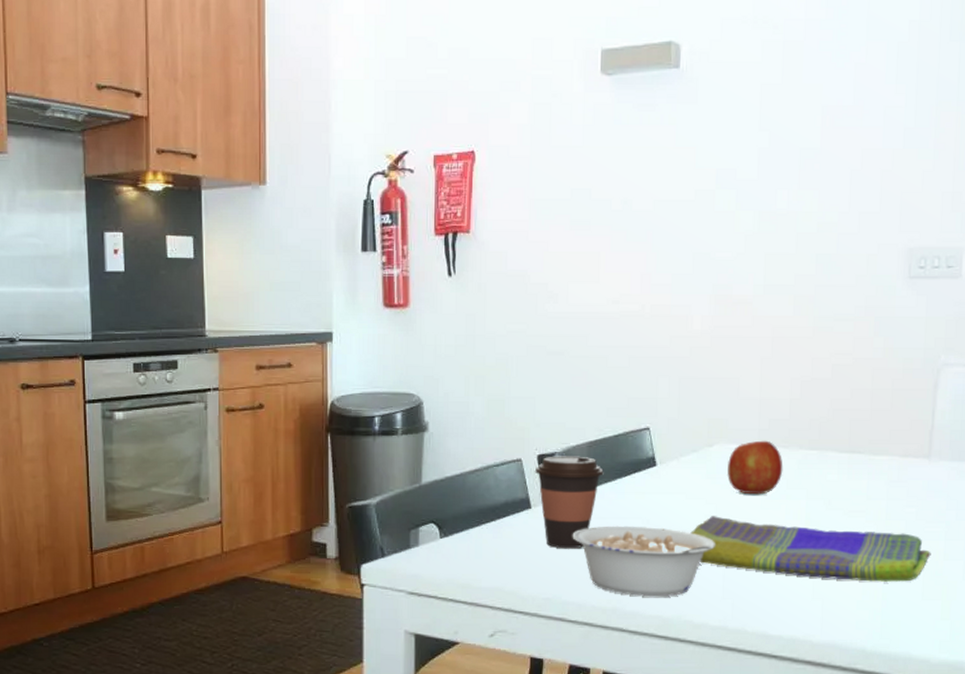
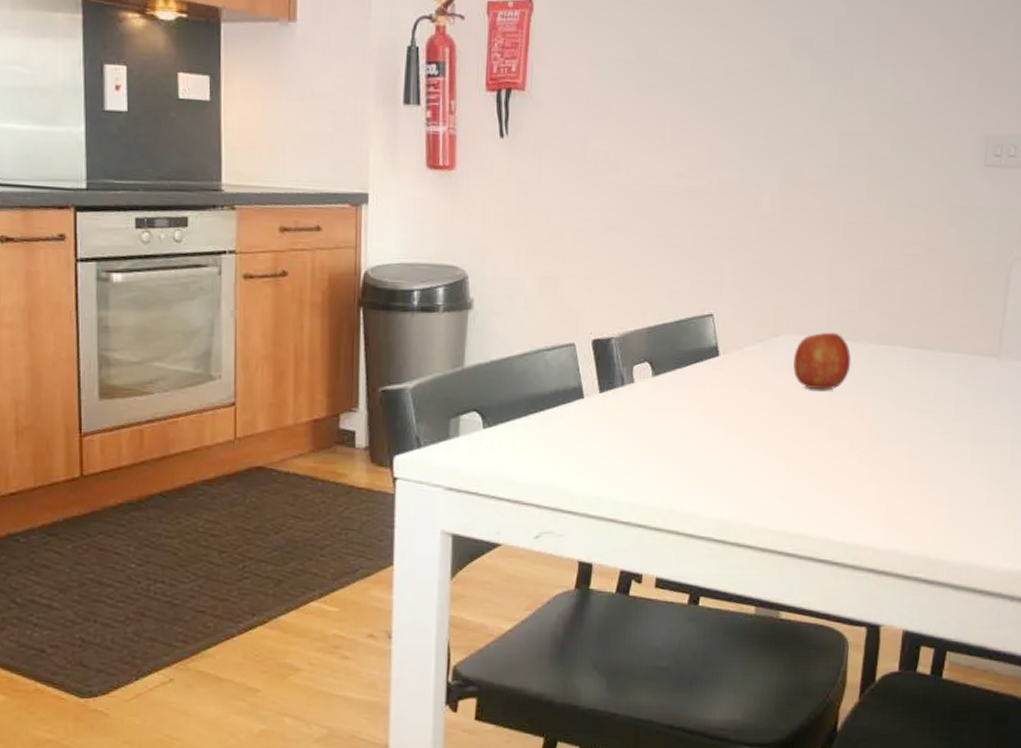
coffee cup: present [534,456,604,549] -> none [588,341,663,444]
legume: present [572,526,715,597] -> none [627,419,778,498]
dish towel: present [689,516,931,582] -> none [751,412,998,487]

